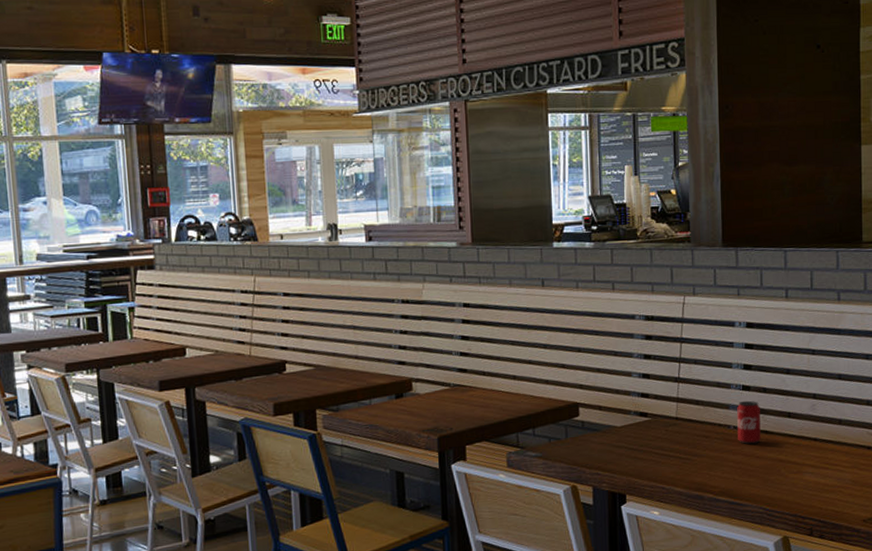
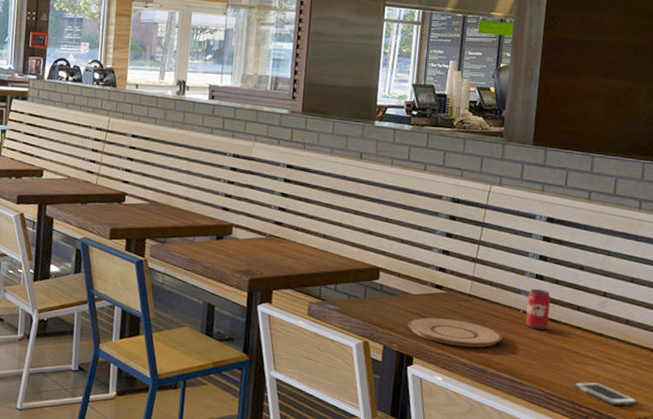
plate: none [615,446,716,476] -> present [407,317,503,348]
cell phone: none [795,490,860,512] -> present [574,381,638,407]

